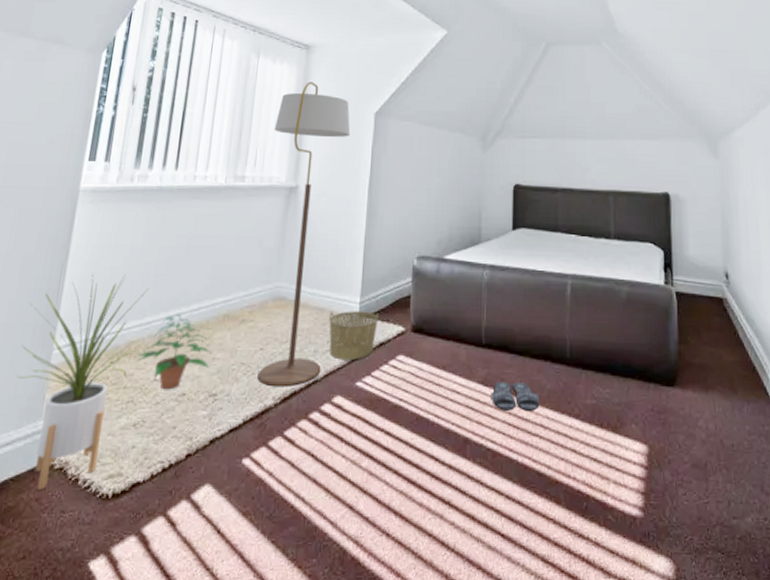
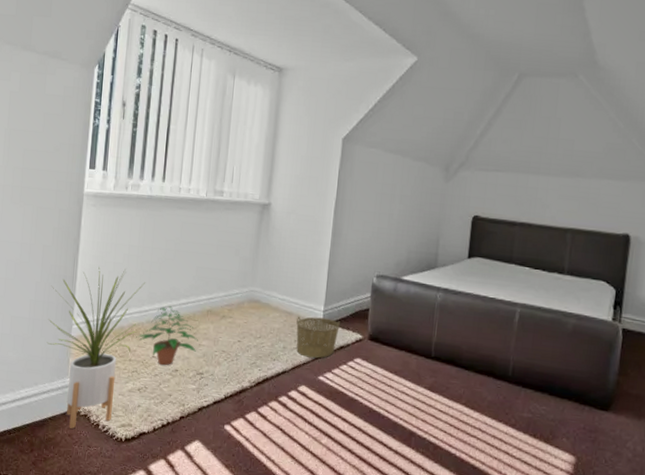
floor lamp: present [257,81,351,387] -> none [236,104,319,374]
slippers: present [491,381,540,411] -> none [436,389,480,417]

